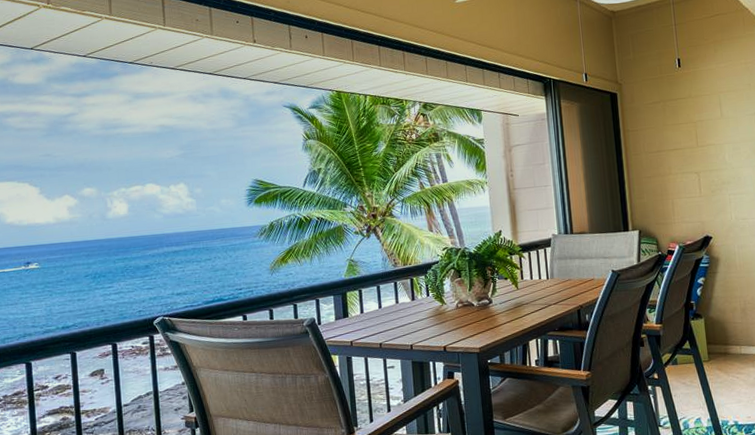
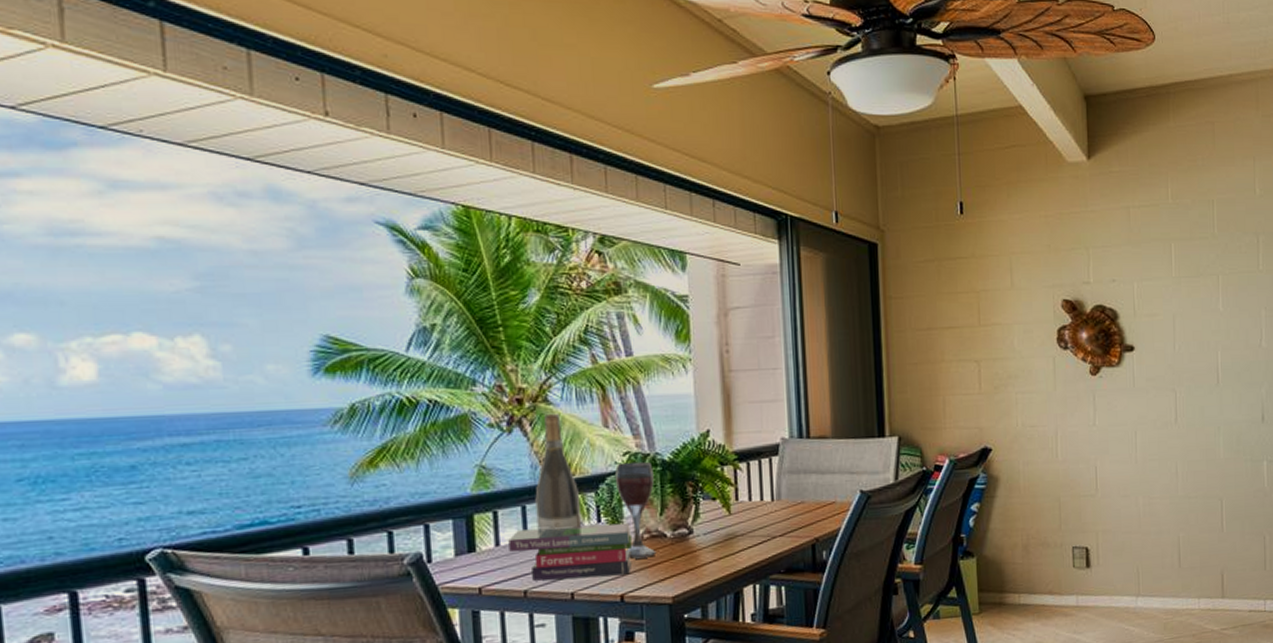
books: none [369,296,451,337] -> present [508,522,633,581]
wine bottle: none [385,223,416,302] -> present [535,413,581,530]
cup: none [438,254,468,321] -> present [615,461,657,559]

